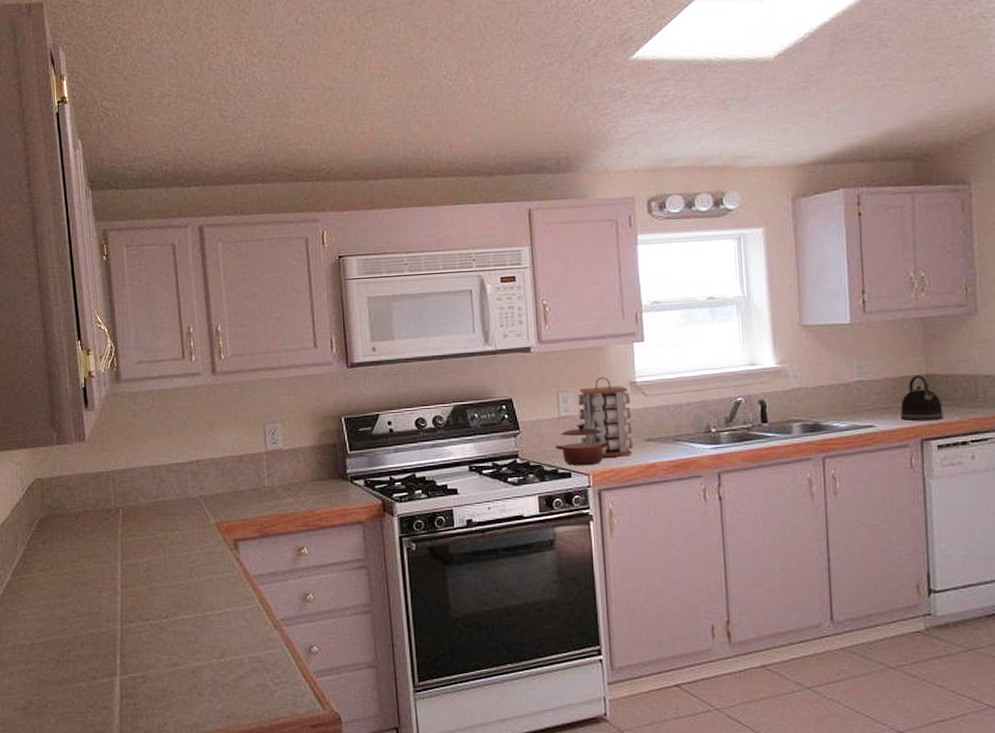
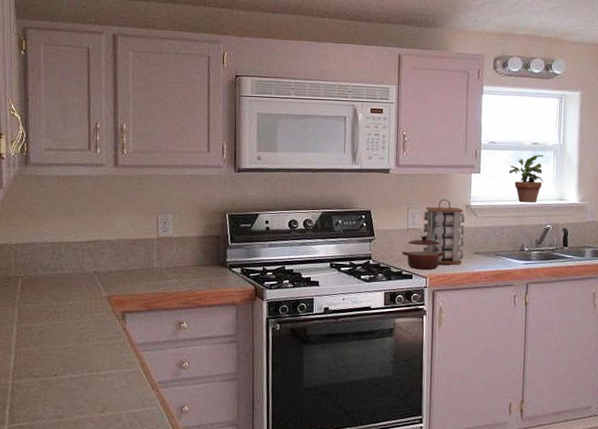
potted plant: none [680,311,727,373] -> present [509,155,544,203]

